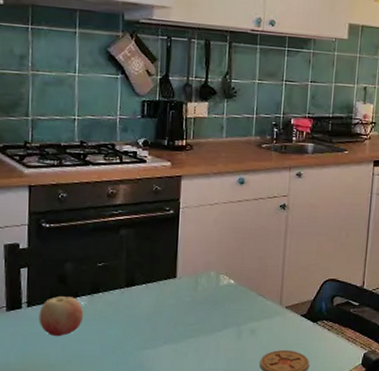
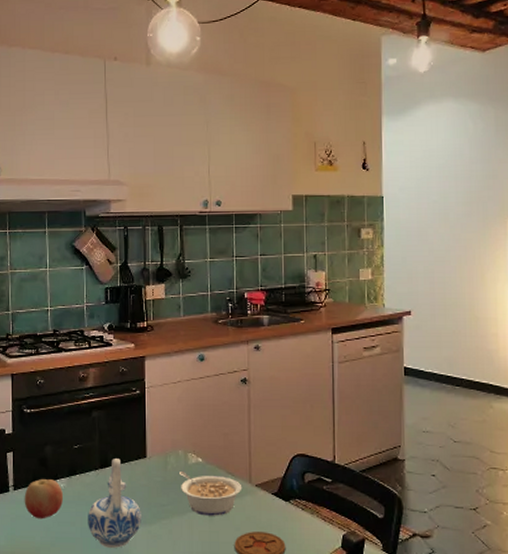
ceramic pitcher: none [109,278,167,365] -> present [88,458,141,548]
legume: none [210,291,273,335] -> present [180,470,242,516]

